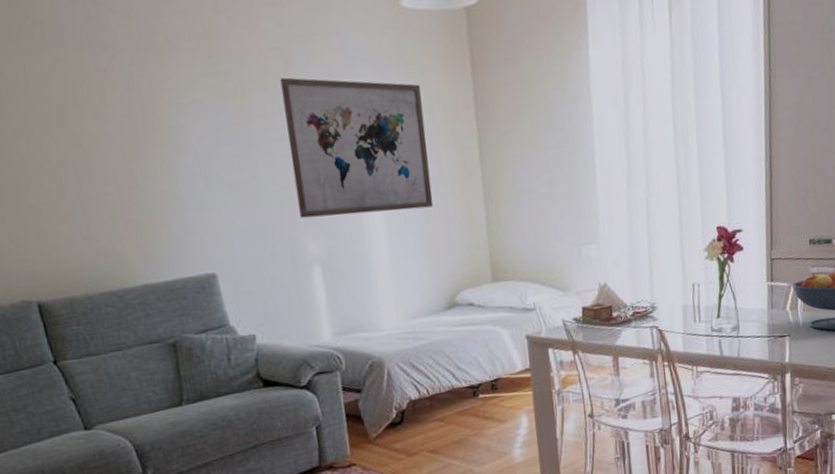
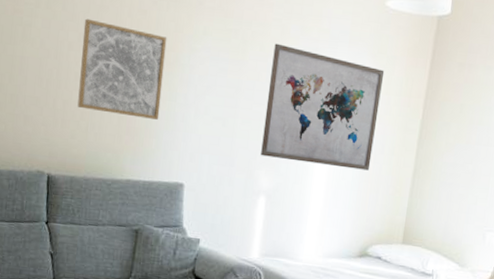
wall art: none [25,93,162,211] -> present [77,18,167,120]

